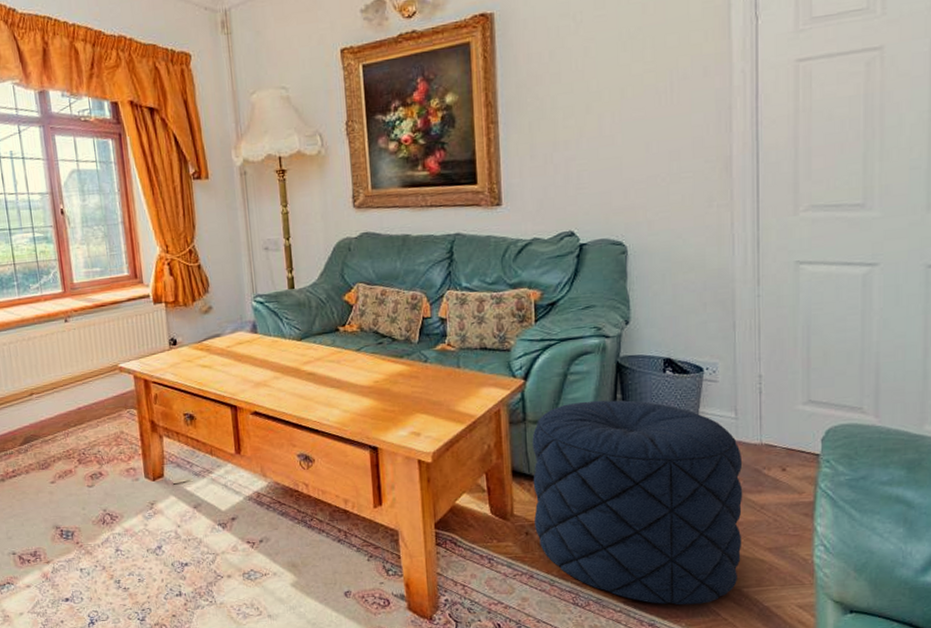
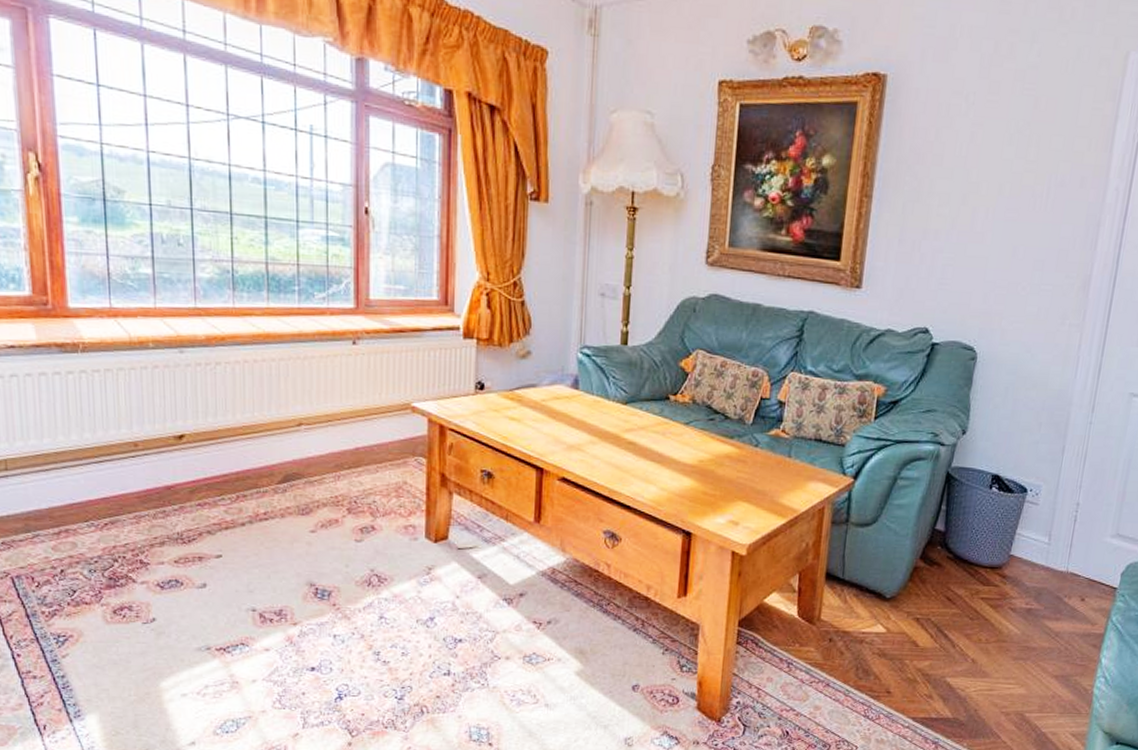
pouf: present [532,400,743,605] -> none [839,509,1048,726]

